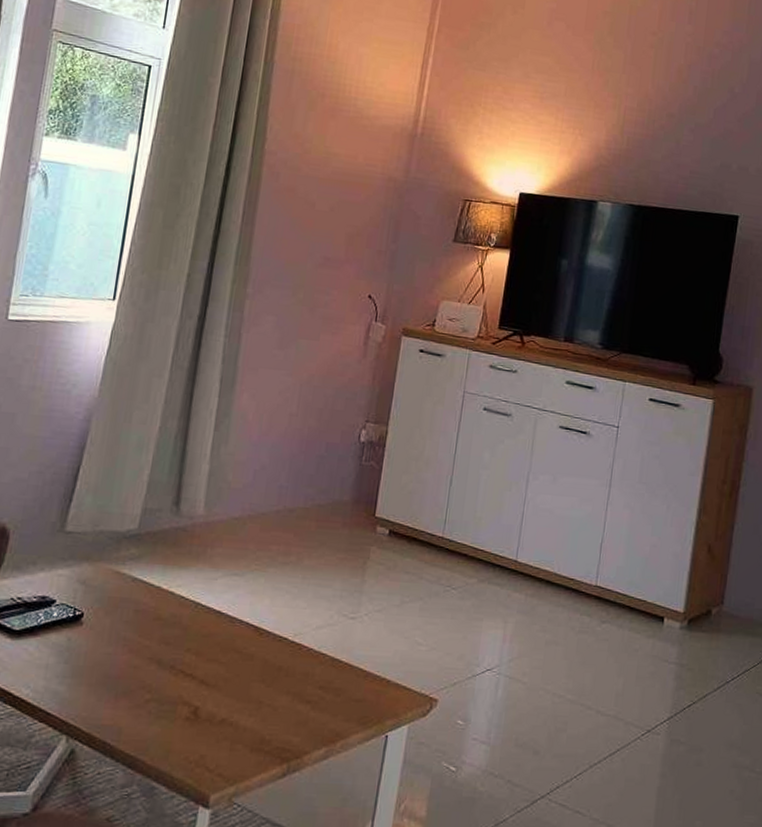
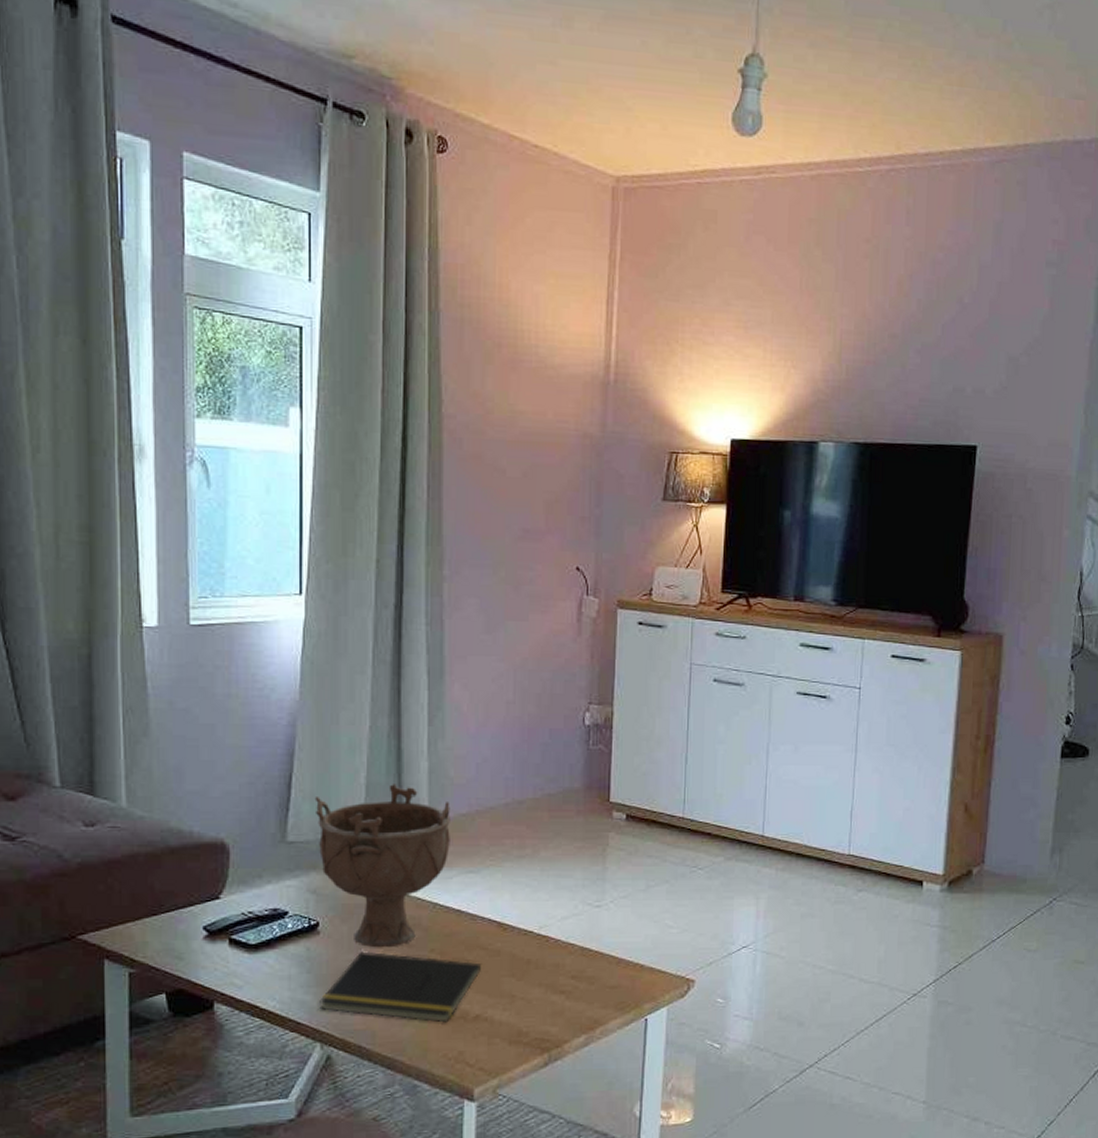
notepad: none [71,645,235,724] -> present [319,951,482,1023]
decorative bowl: none [94,483,225,644] -> present [314,784,450,948]

